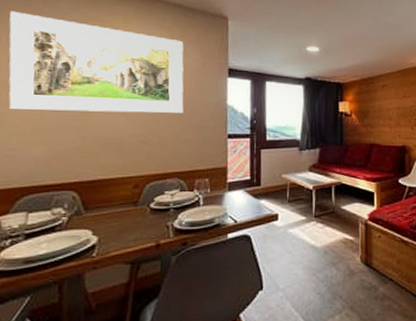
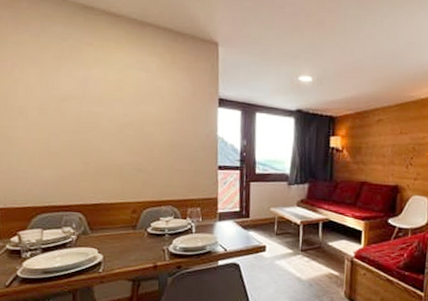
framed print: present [9,11,184,113] -> none [12,36,176,143]

